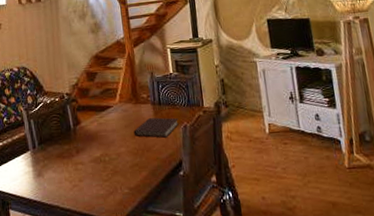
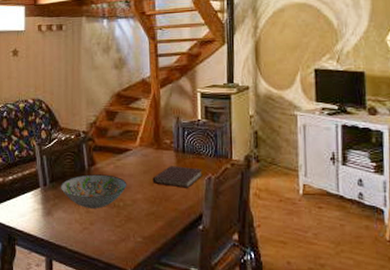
decorative bowl: none [49,132,111,166] -> present [61,174,127,209]

